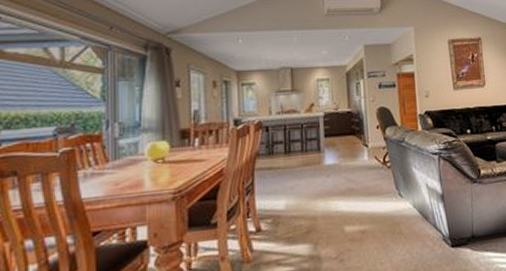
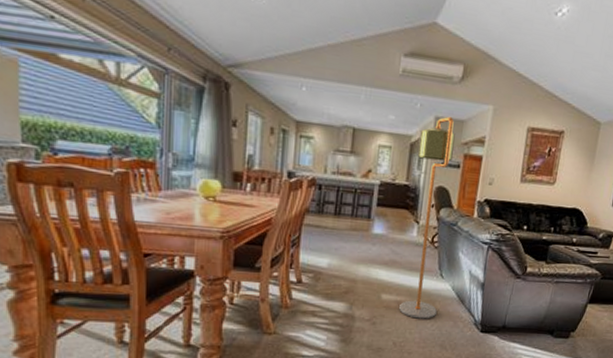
floor lamp: none [352,42,403,247] -> present [399,116,455,319]

